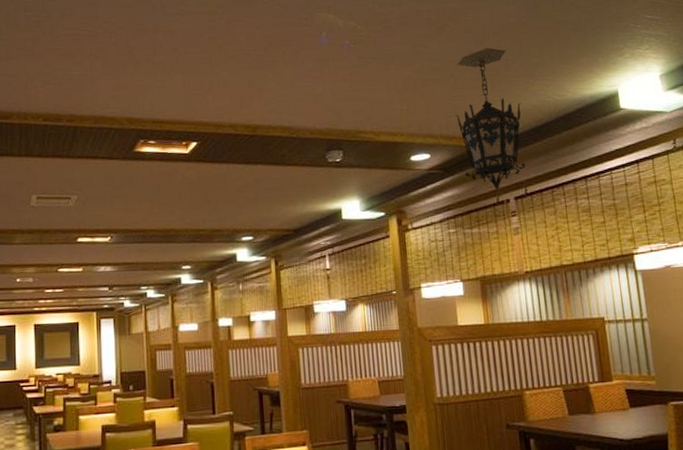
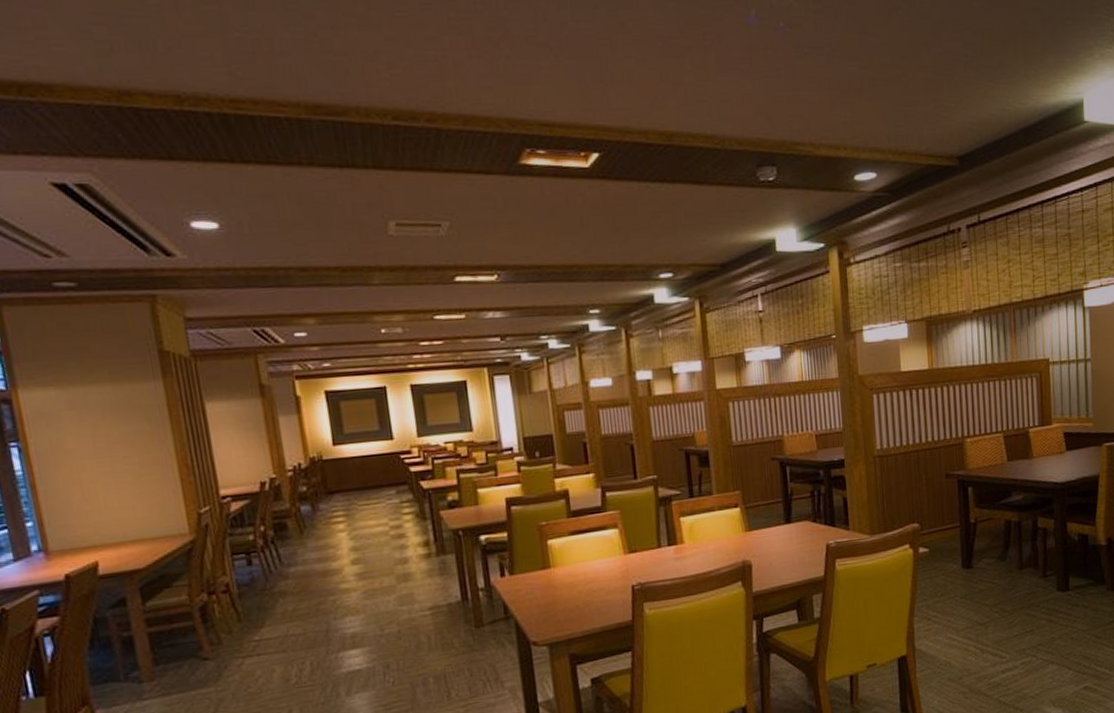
hanging lantern: present [456,48,526,190] -> none [906,39,980,217]

